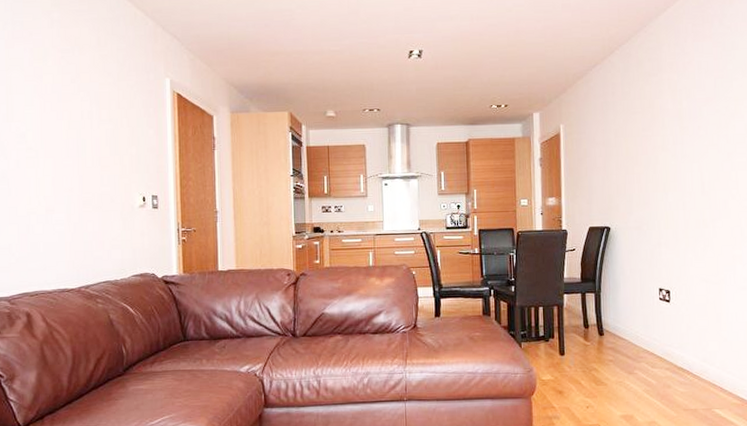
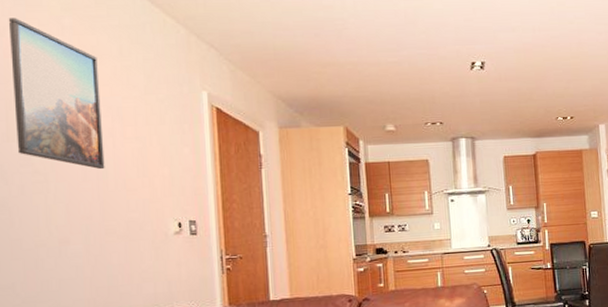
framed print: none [9,13,84,148] -> present [8,18,105,170]

